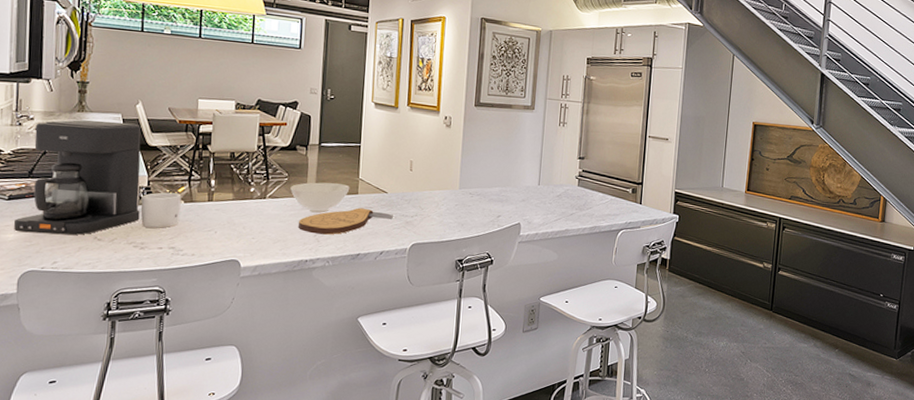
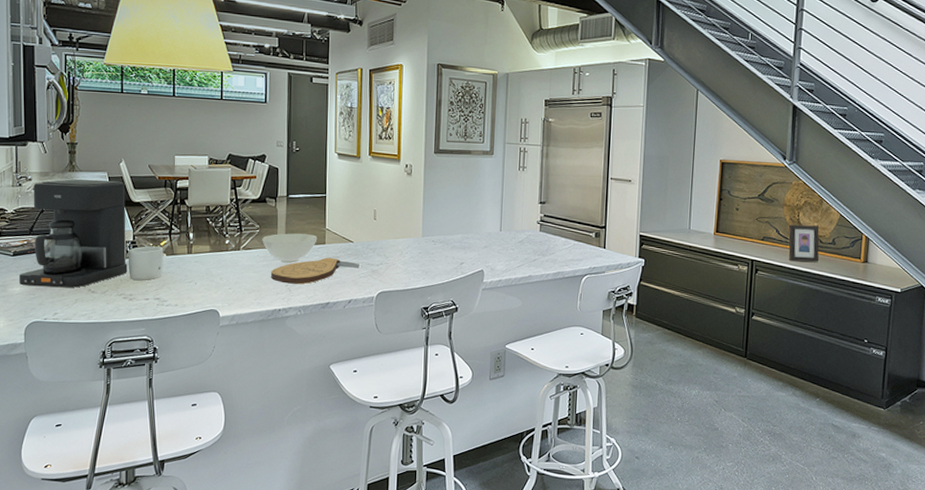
picture frame: none [813,185,842,221] -> present [788,224,820,262]

